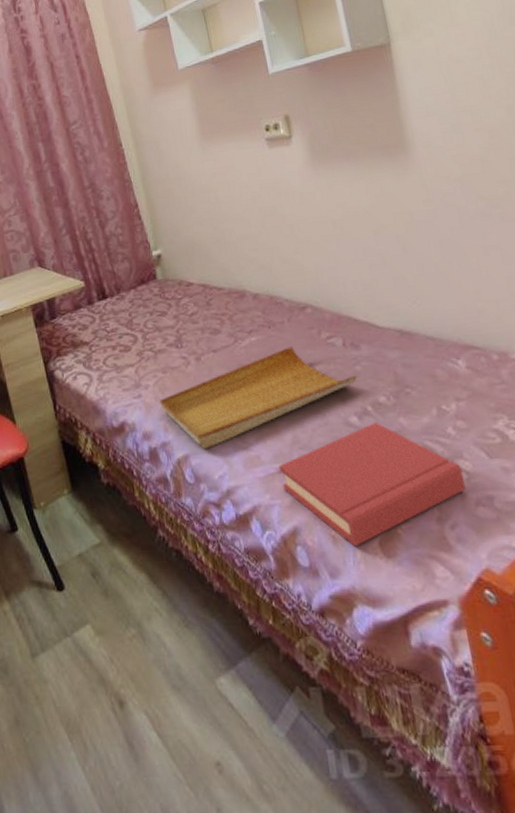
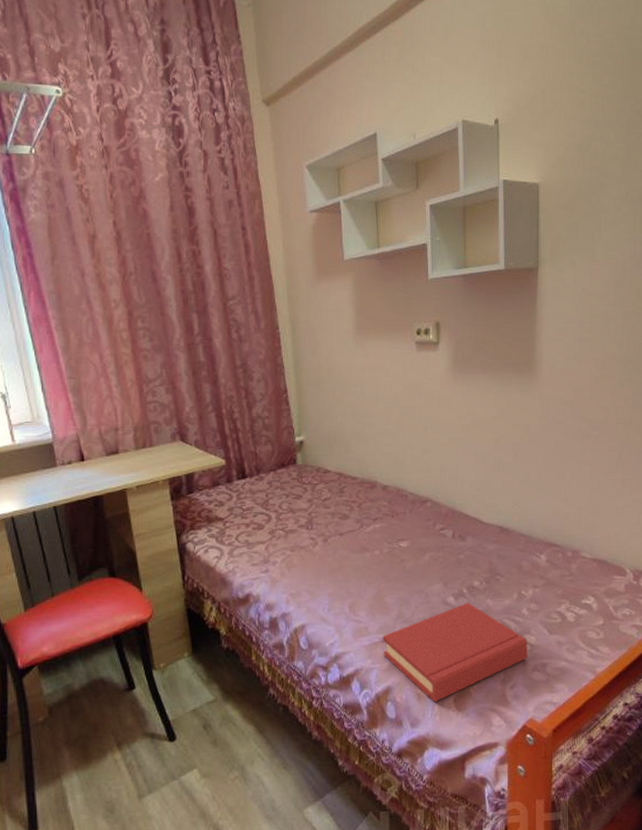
tray: present [159,346,357,450] -> none [284,535,459,620]

